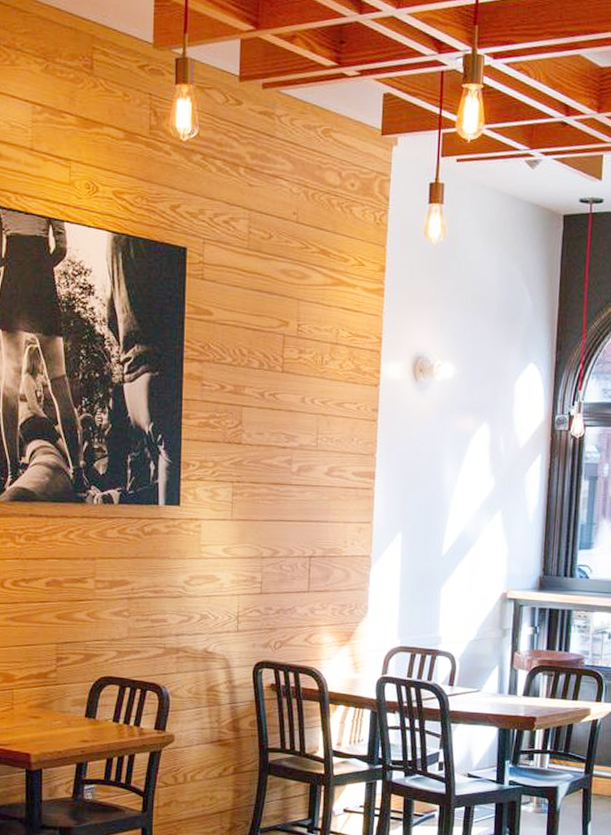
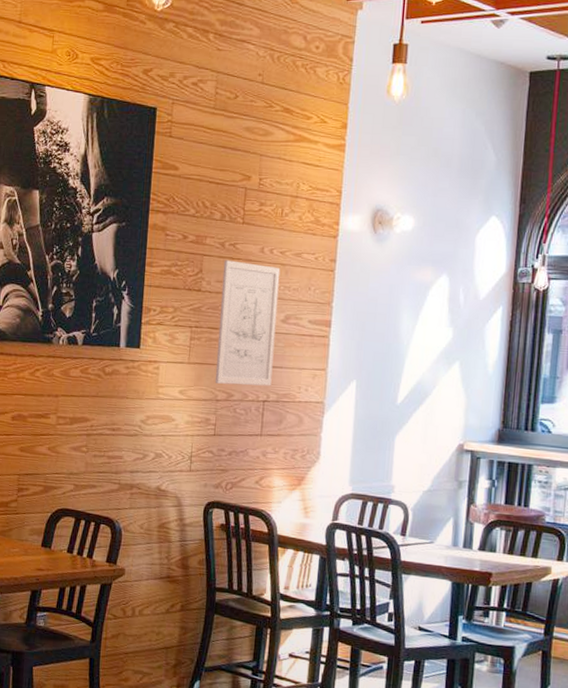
wall art: none [259,411,322,541] -> present [214,260,281,386]

